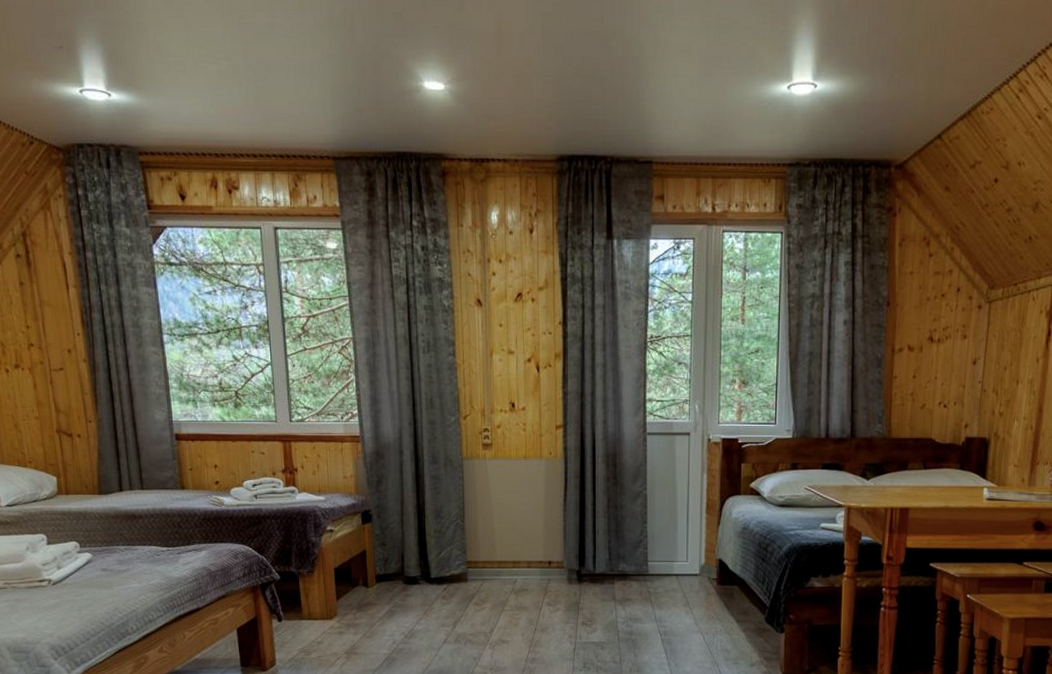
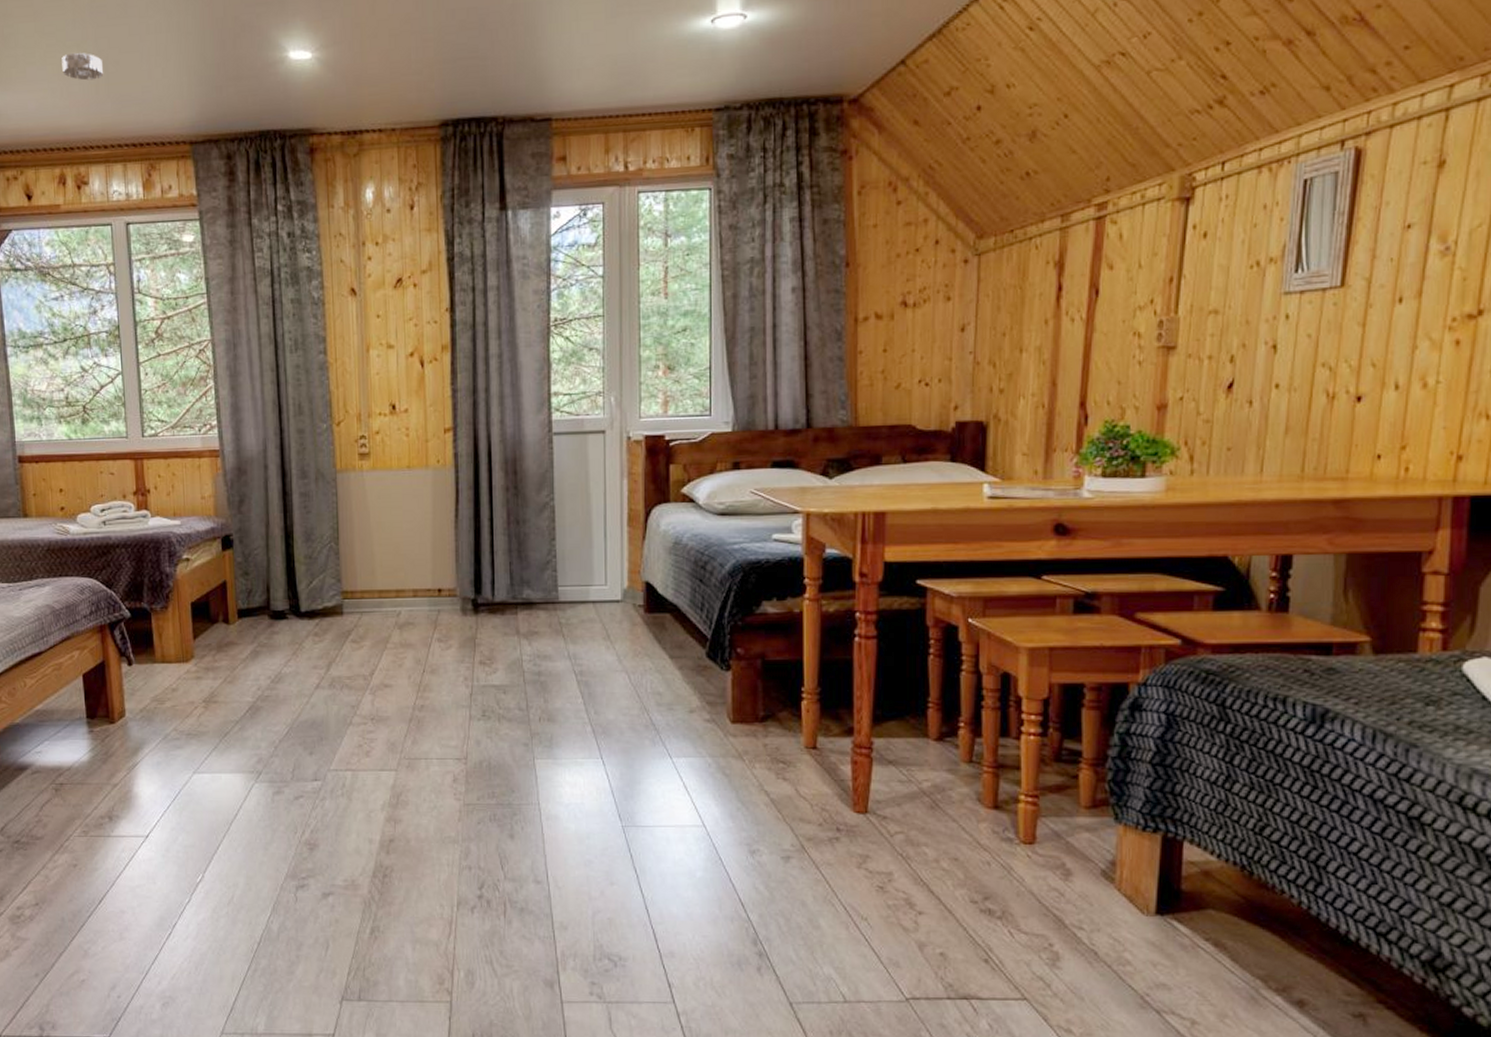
smoke detector: none [212,64,252,92] -> present [62,52,103,81]

